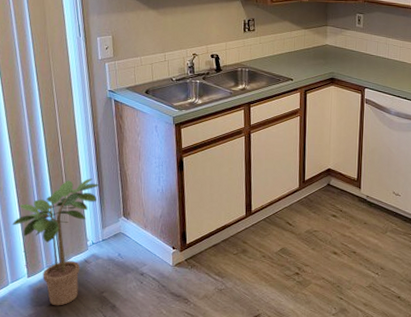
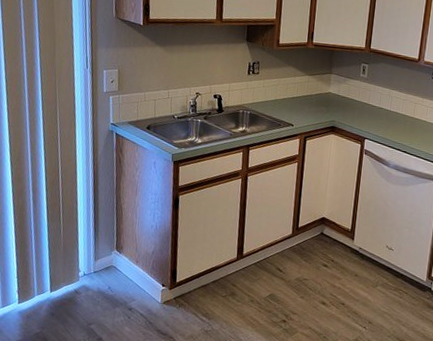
potted plant: present [12,178,100,306] -> none [7,209,95,335]

